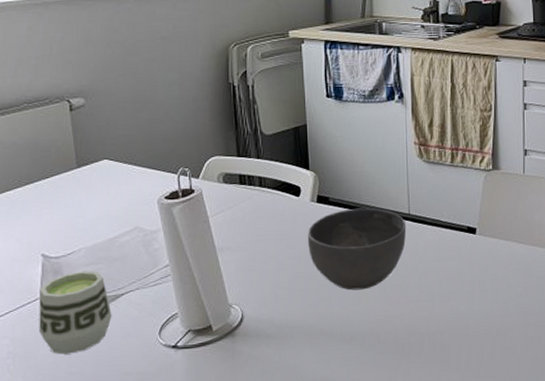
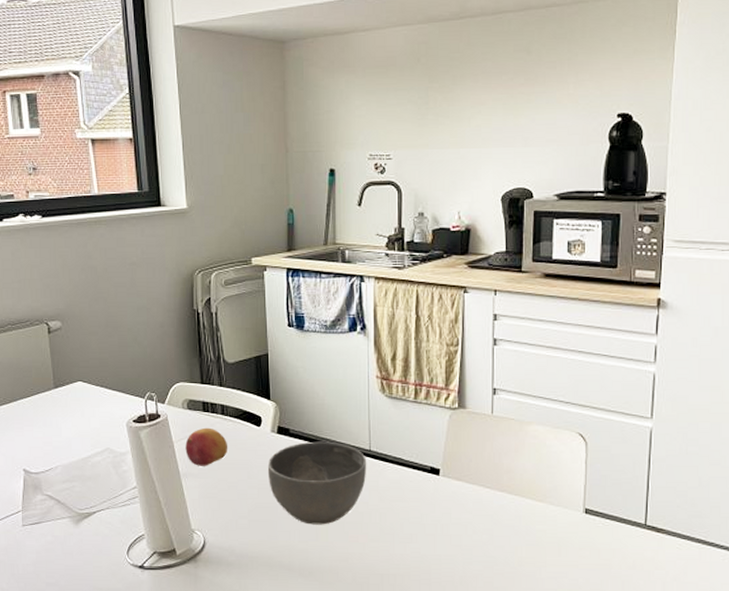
cup: present [39,271,112,355] -> none [21,487,85,566]
fruit: none [221,200,267,240] -> present [185,427,228,466]

